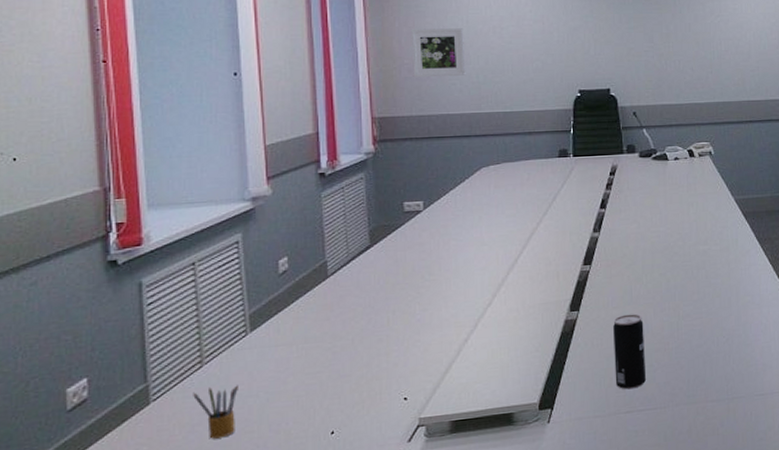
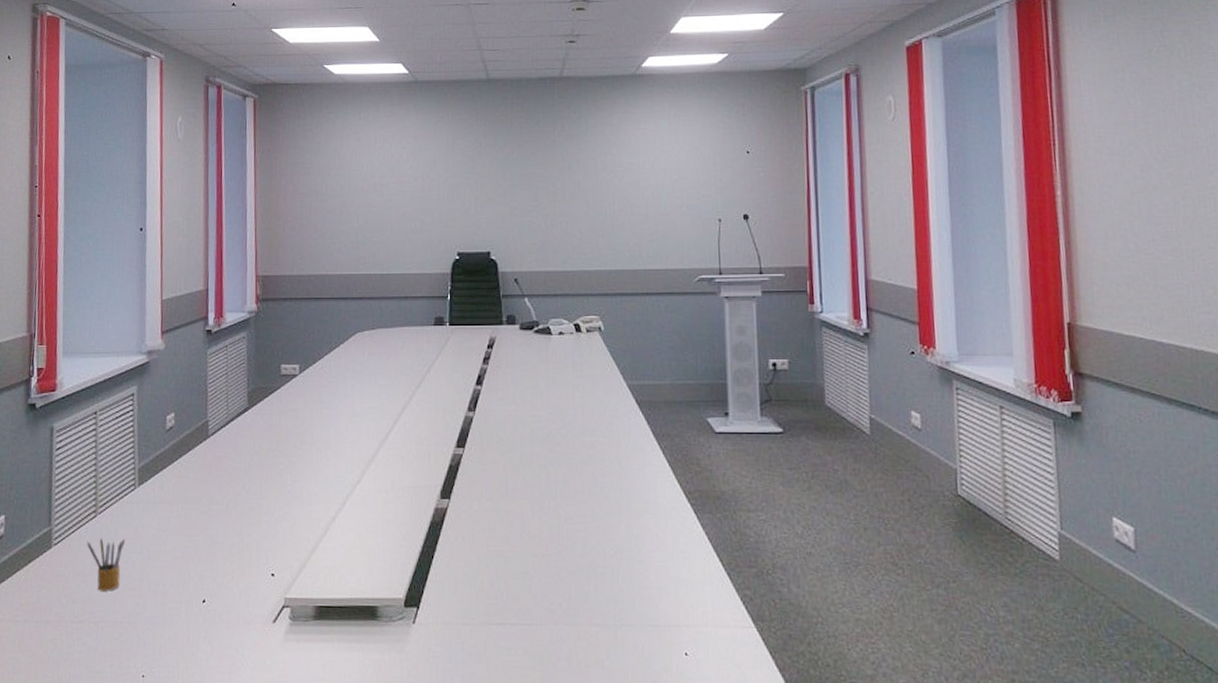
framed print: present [411,28,466,78] -> none [295,185,346,236]
beverage can: present [613,314,647,390] -> none [486,509,522,597]

